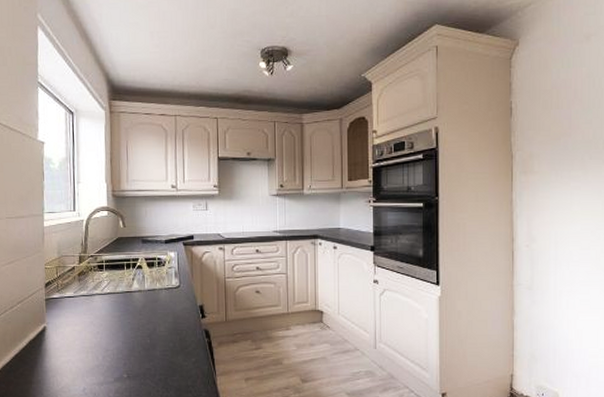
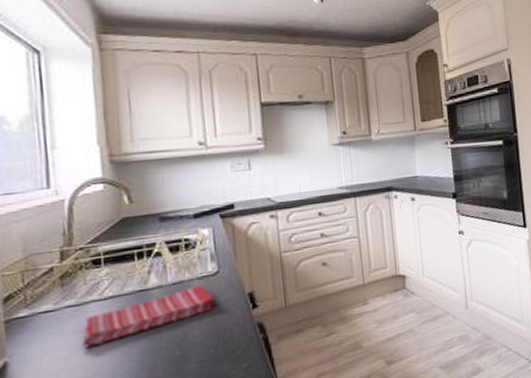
dish towel: none [90,293,177,327] -> present [82,284,216,349]

